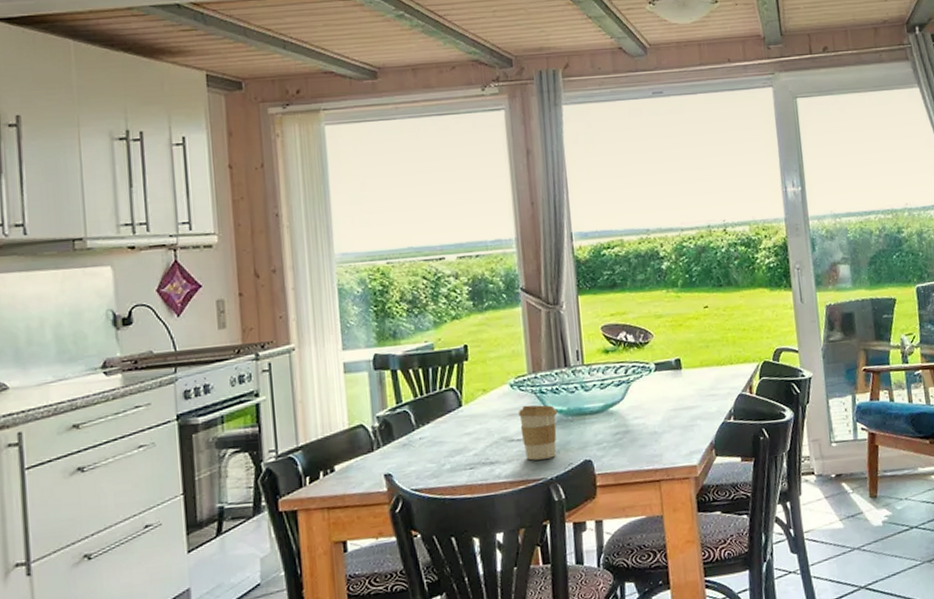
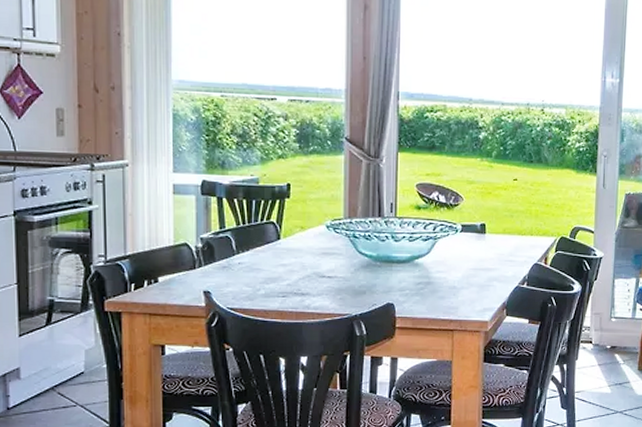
coffee cup: present [518,405,558,461] -> none [331,246,368,297]

